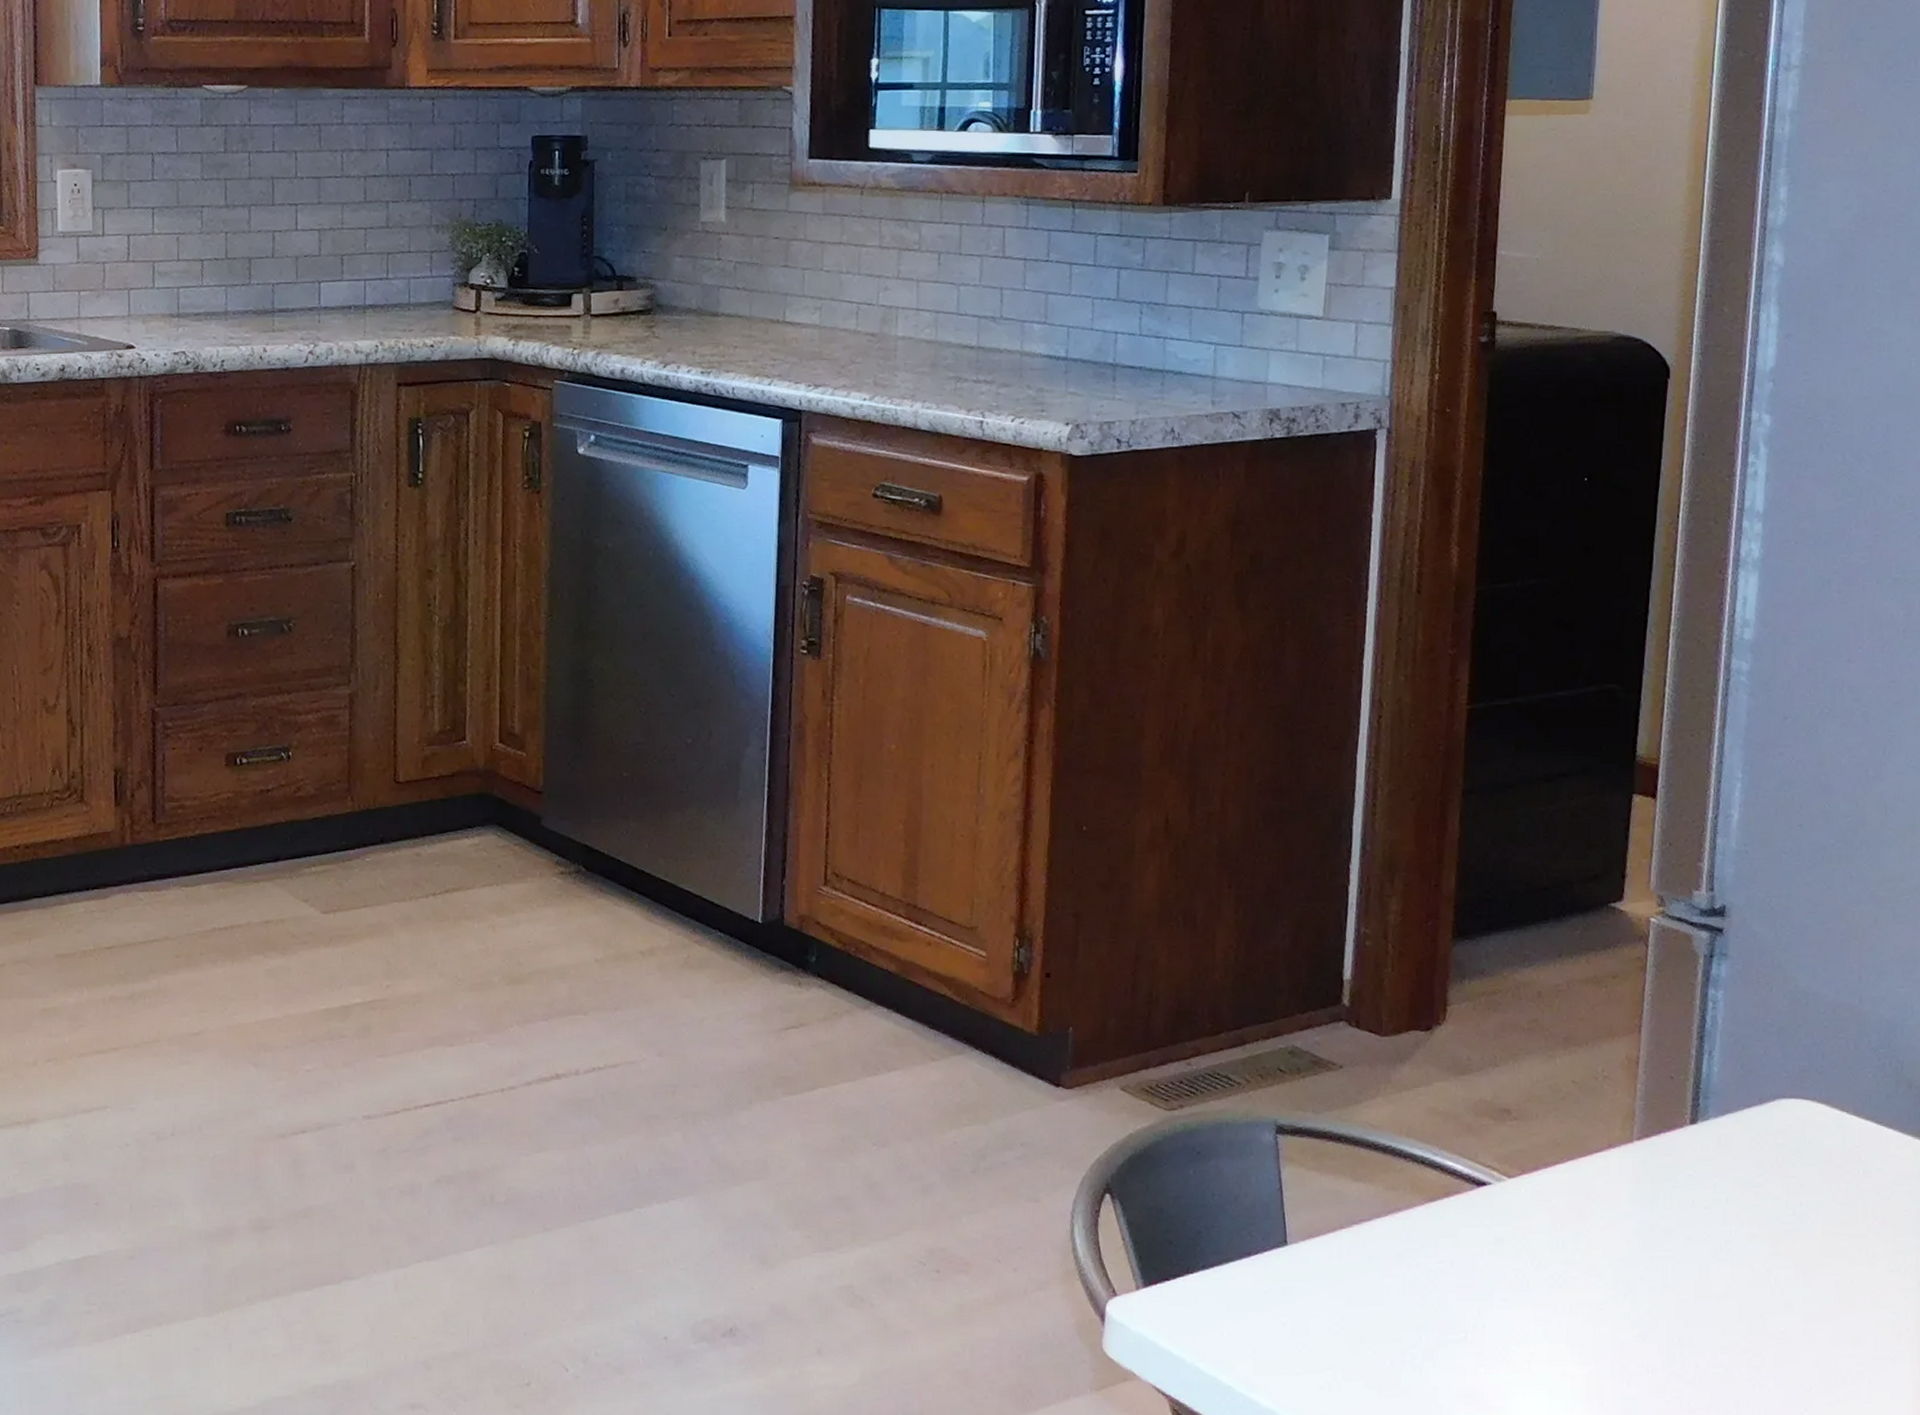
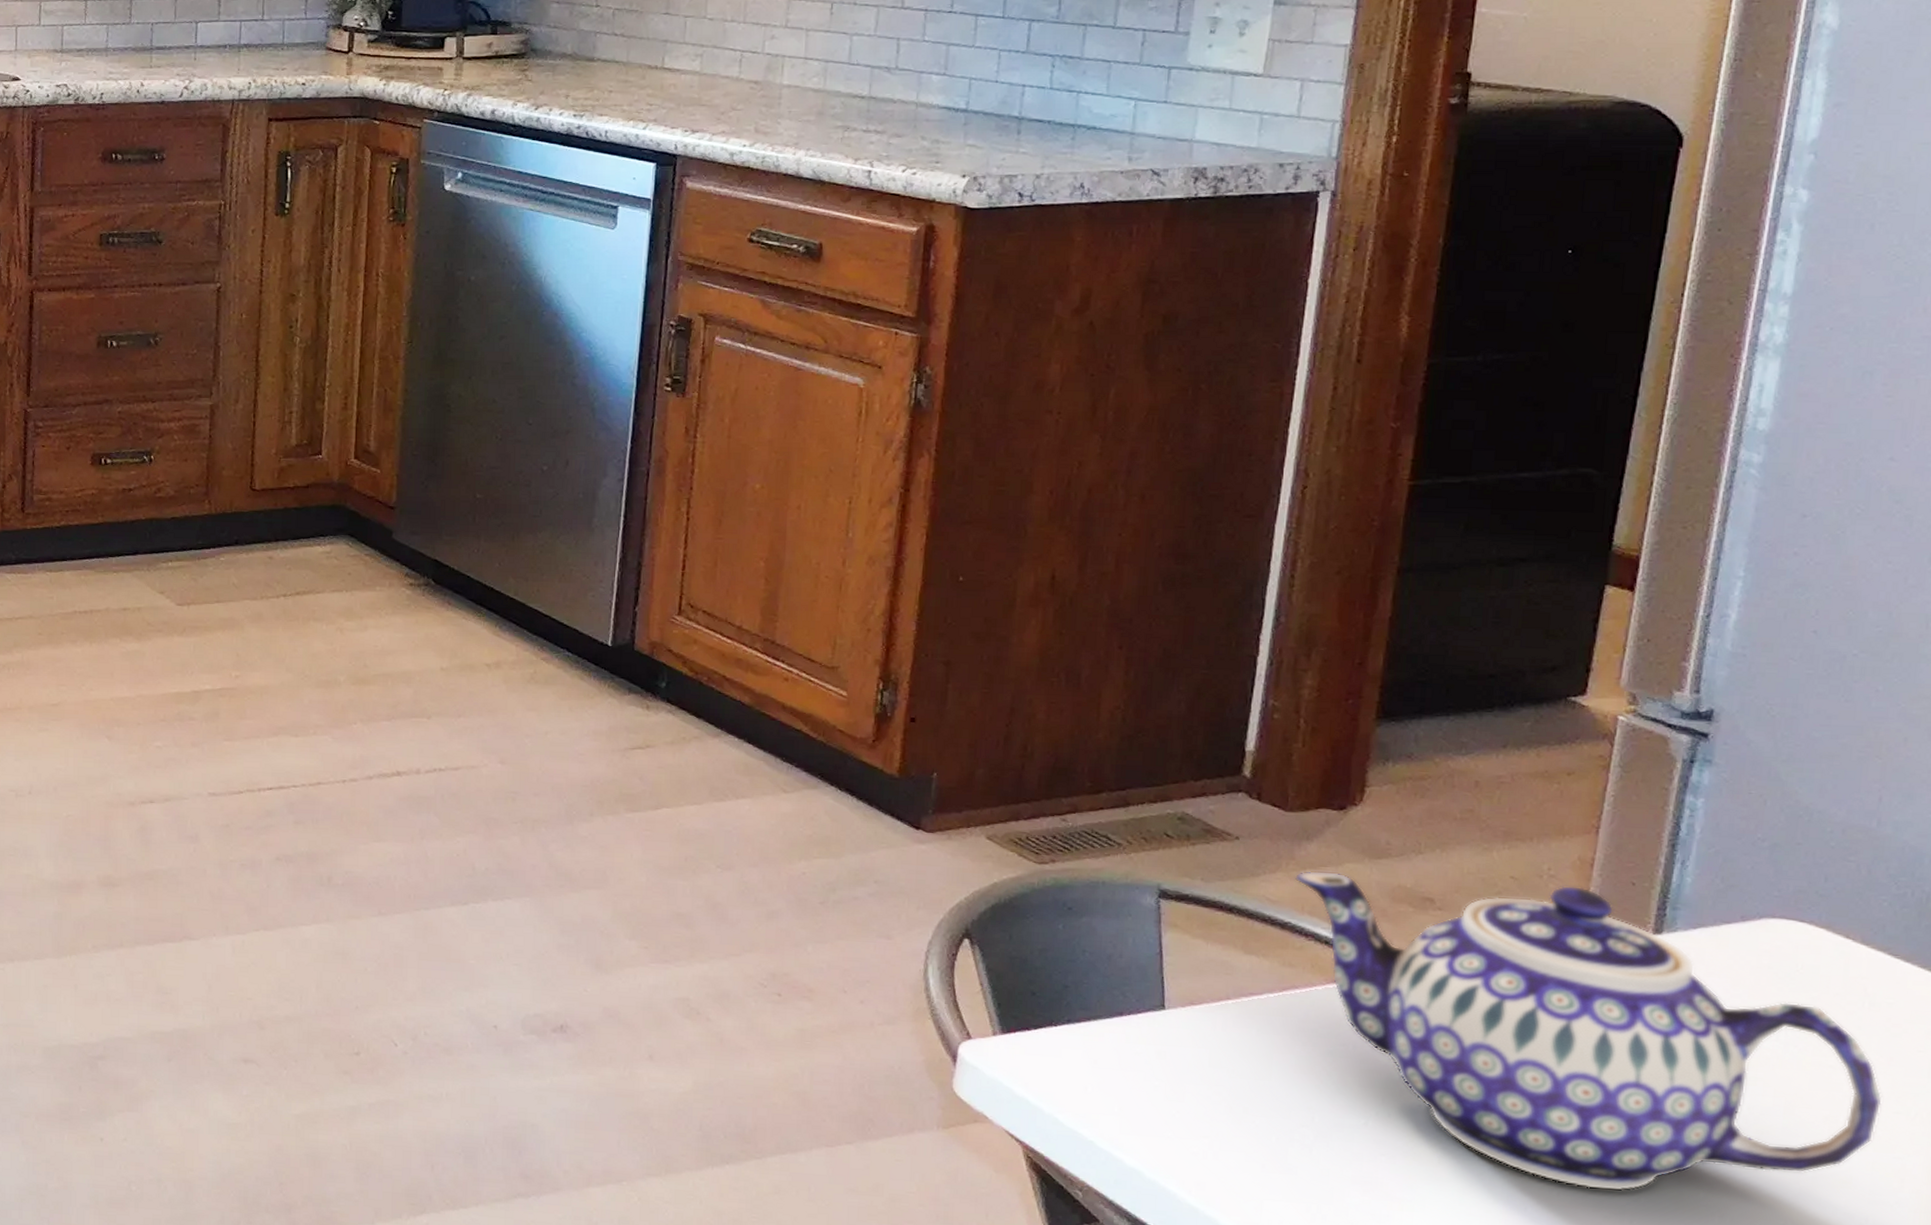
teapot: none [1393,1084,1879,1377] -> present [1295,870,1883,1192]

